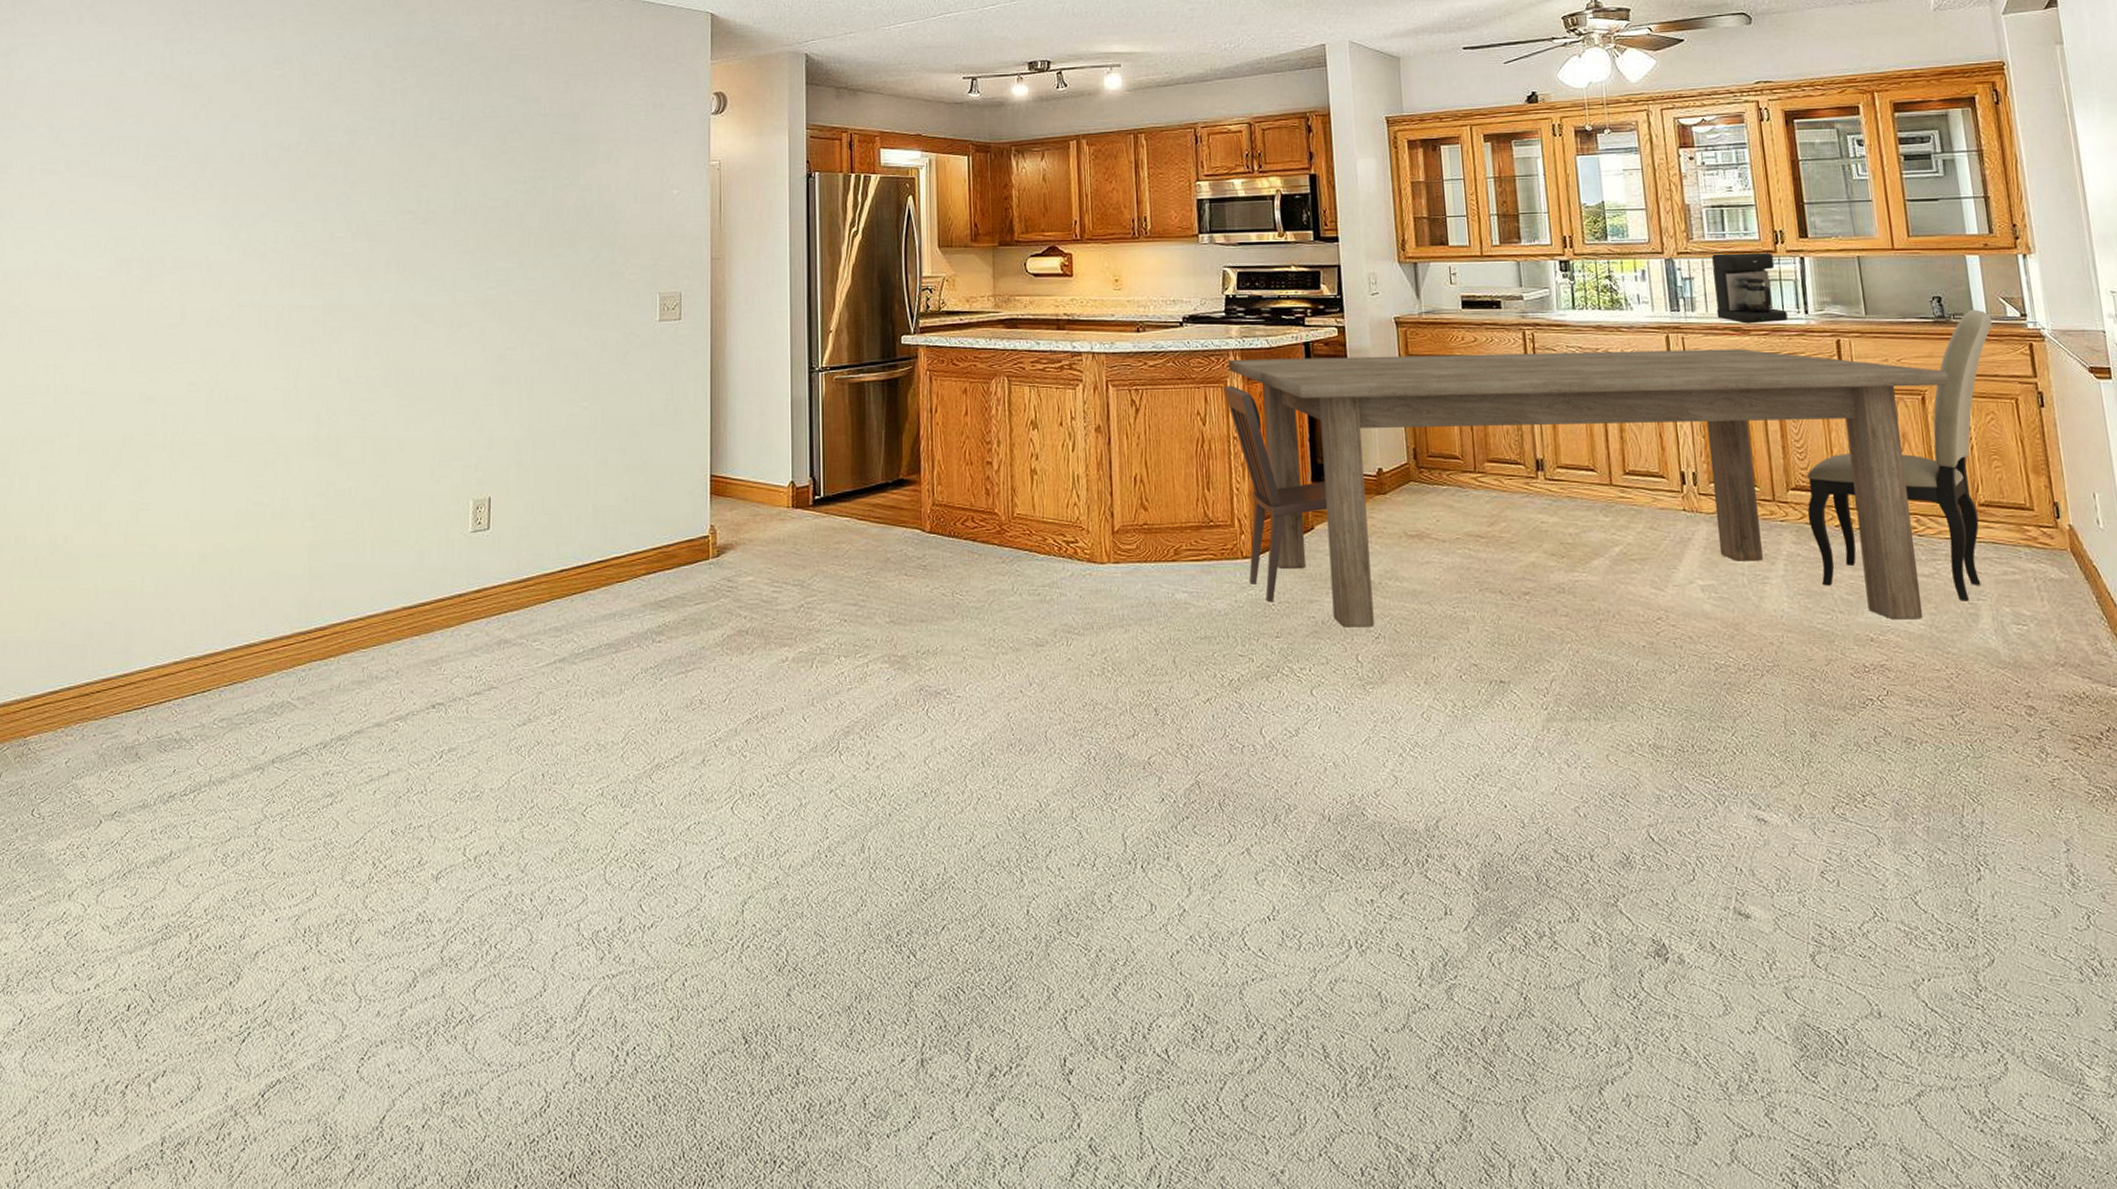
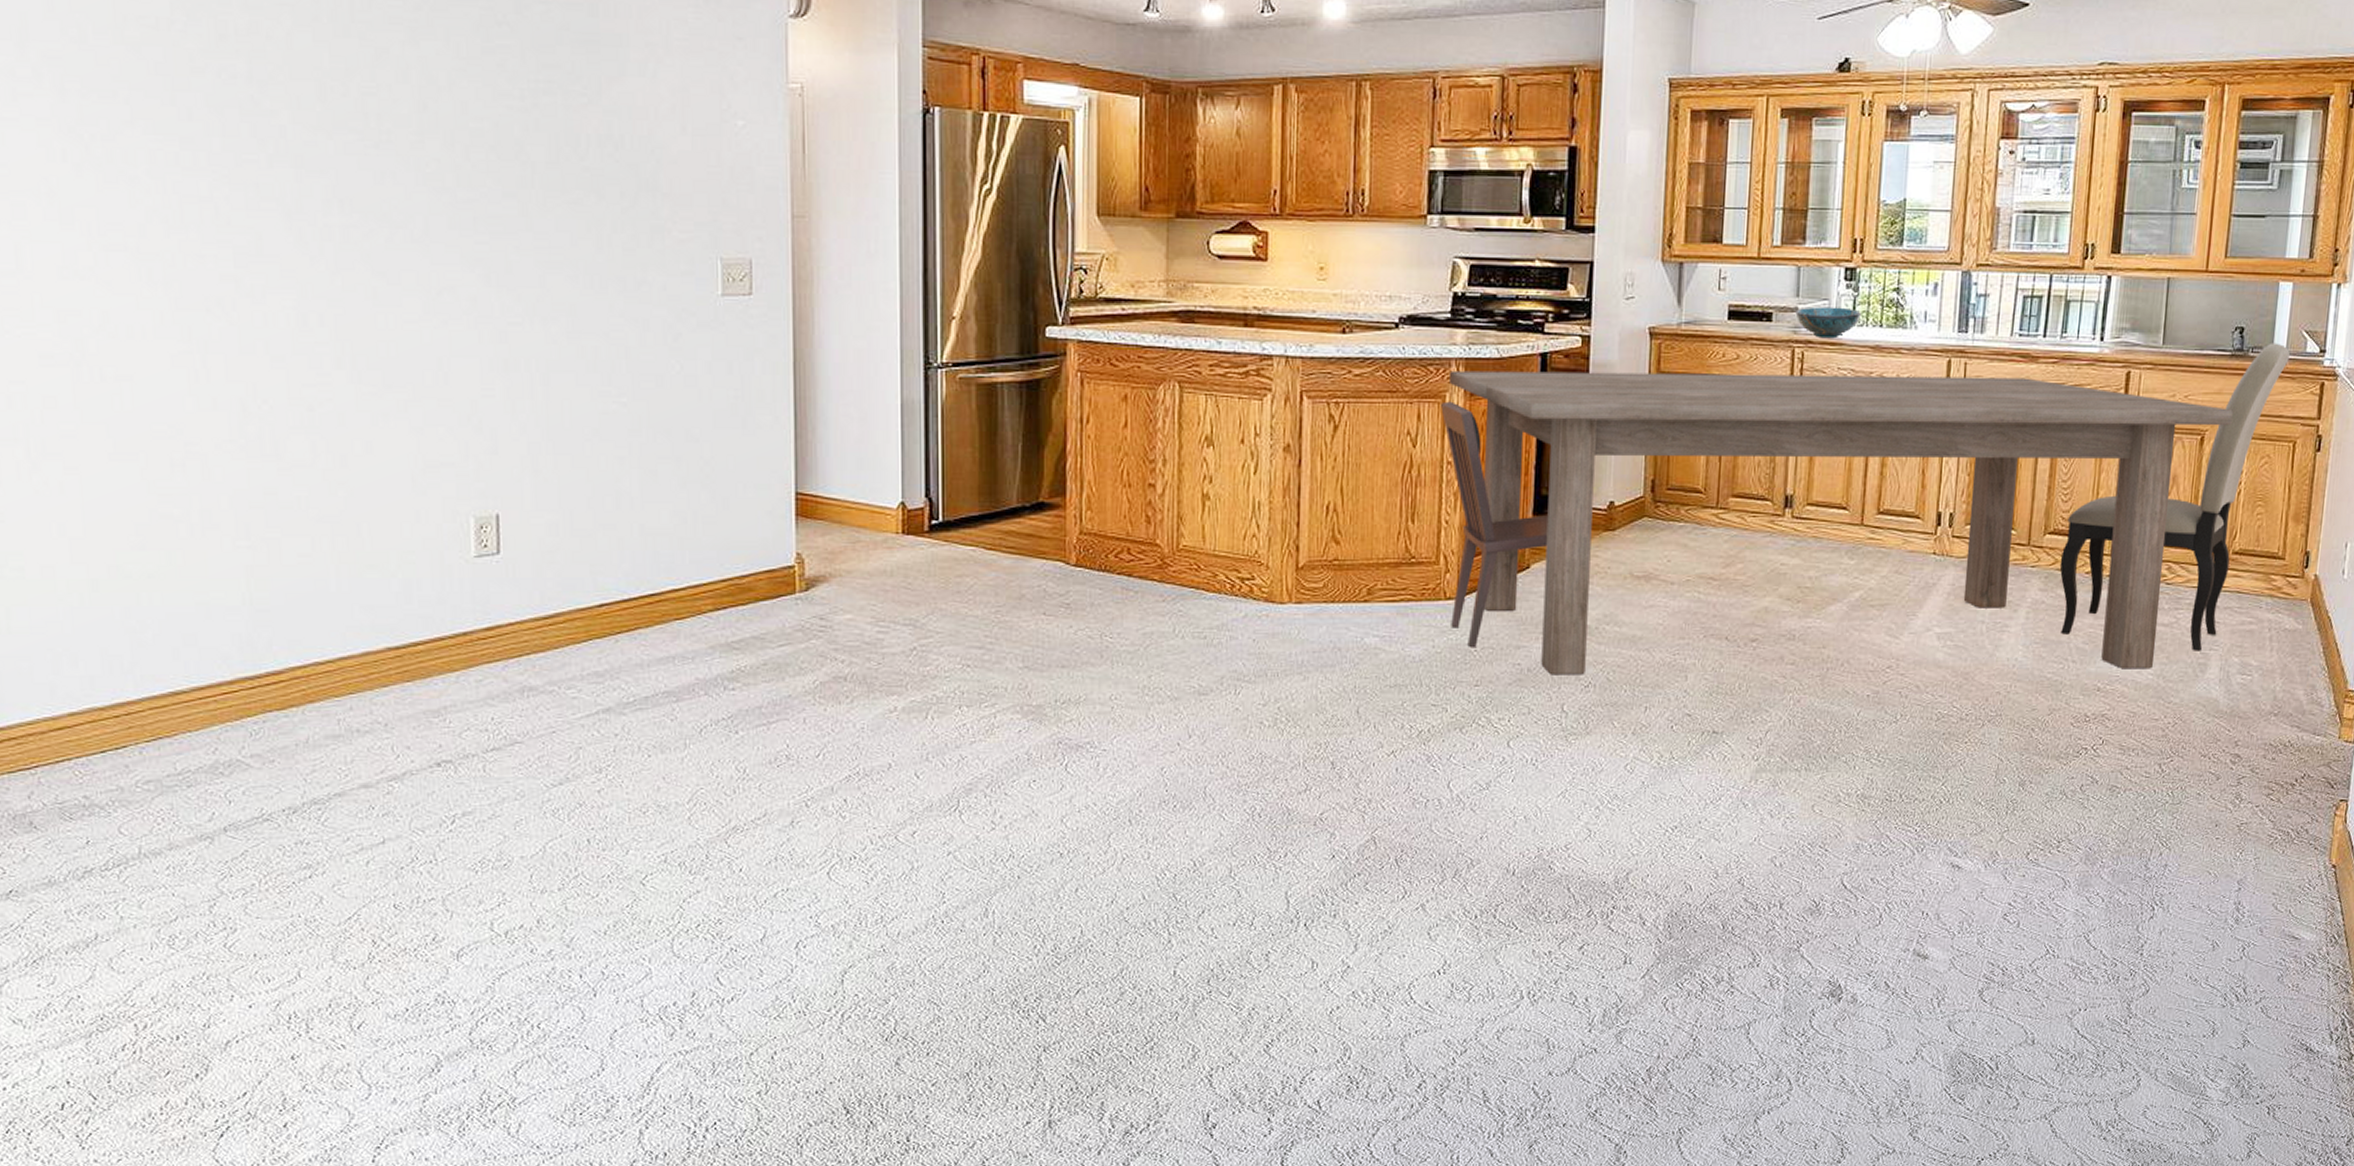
decorative bowl: none [1521,294,1580,321] -> present [1795,306,1861,339]
coffee maker: present [1712,251,1788,324] -> none [2007,266,2082,350]

